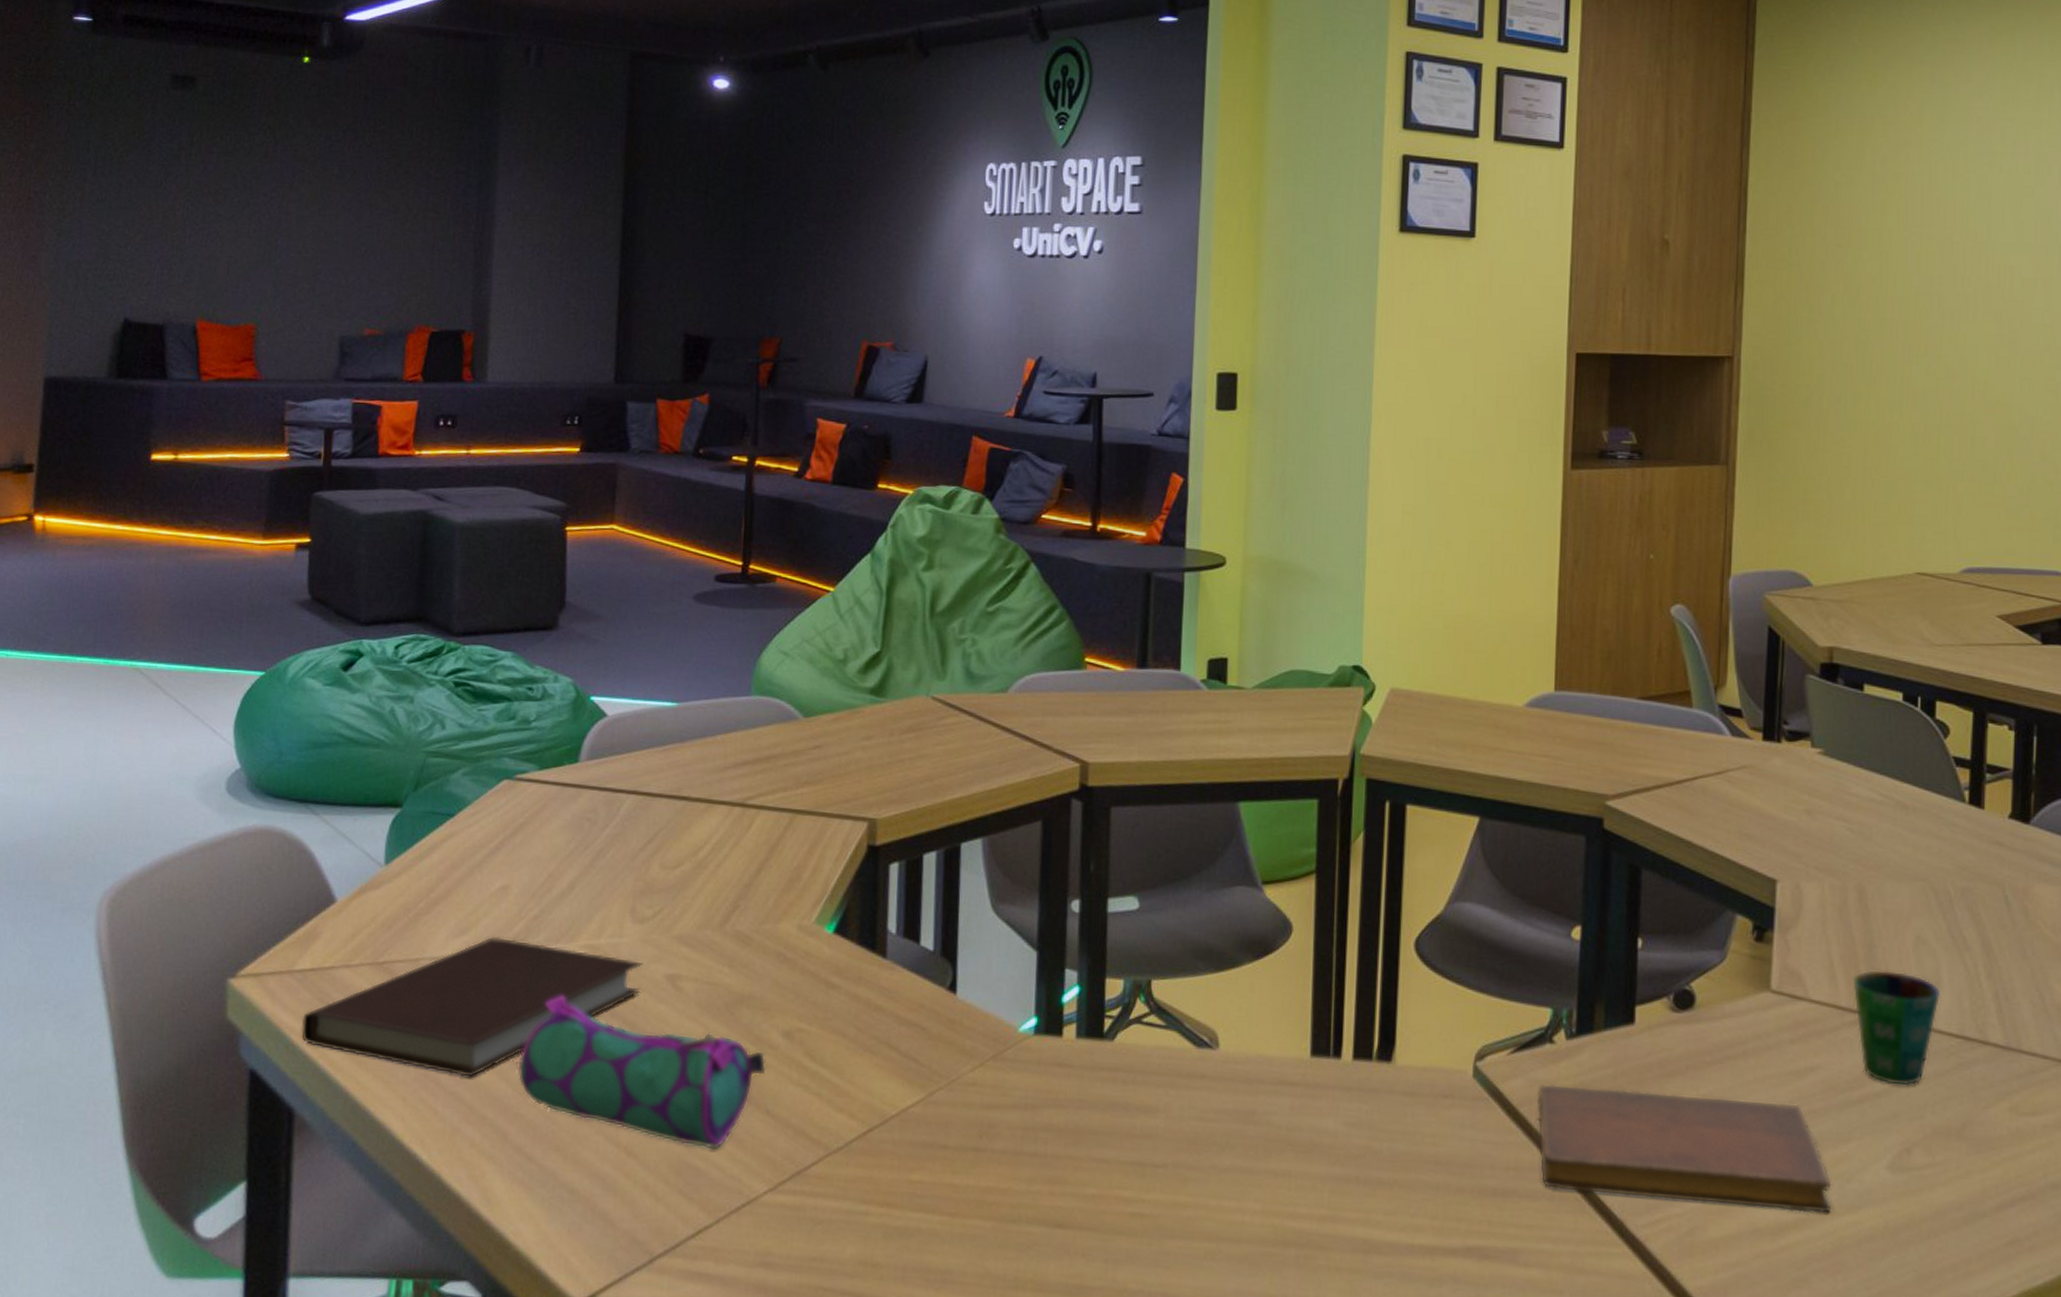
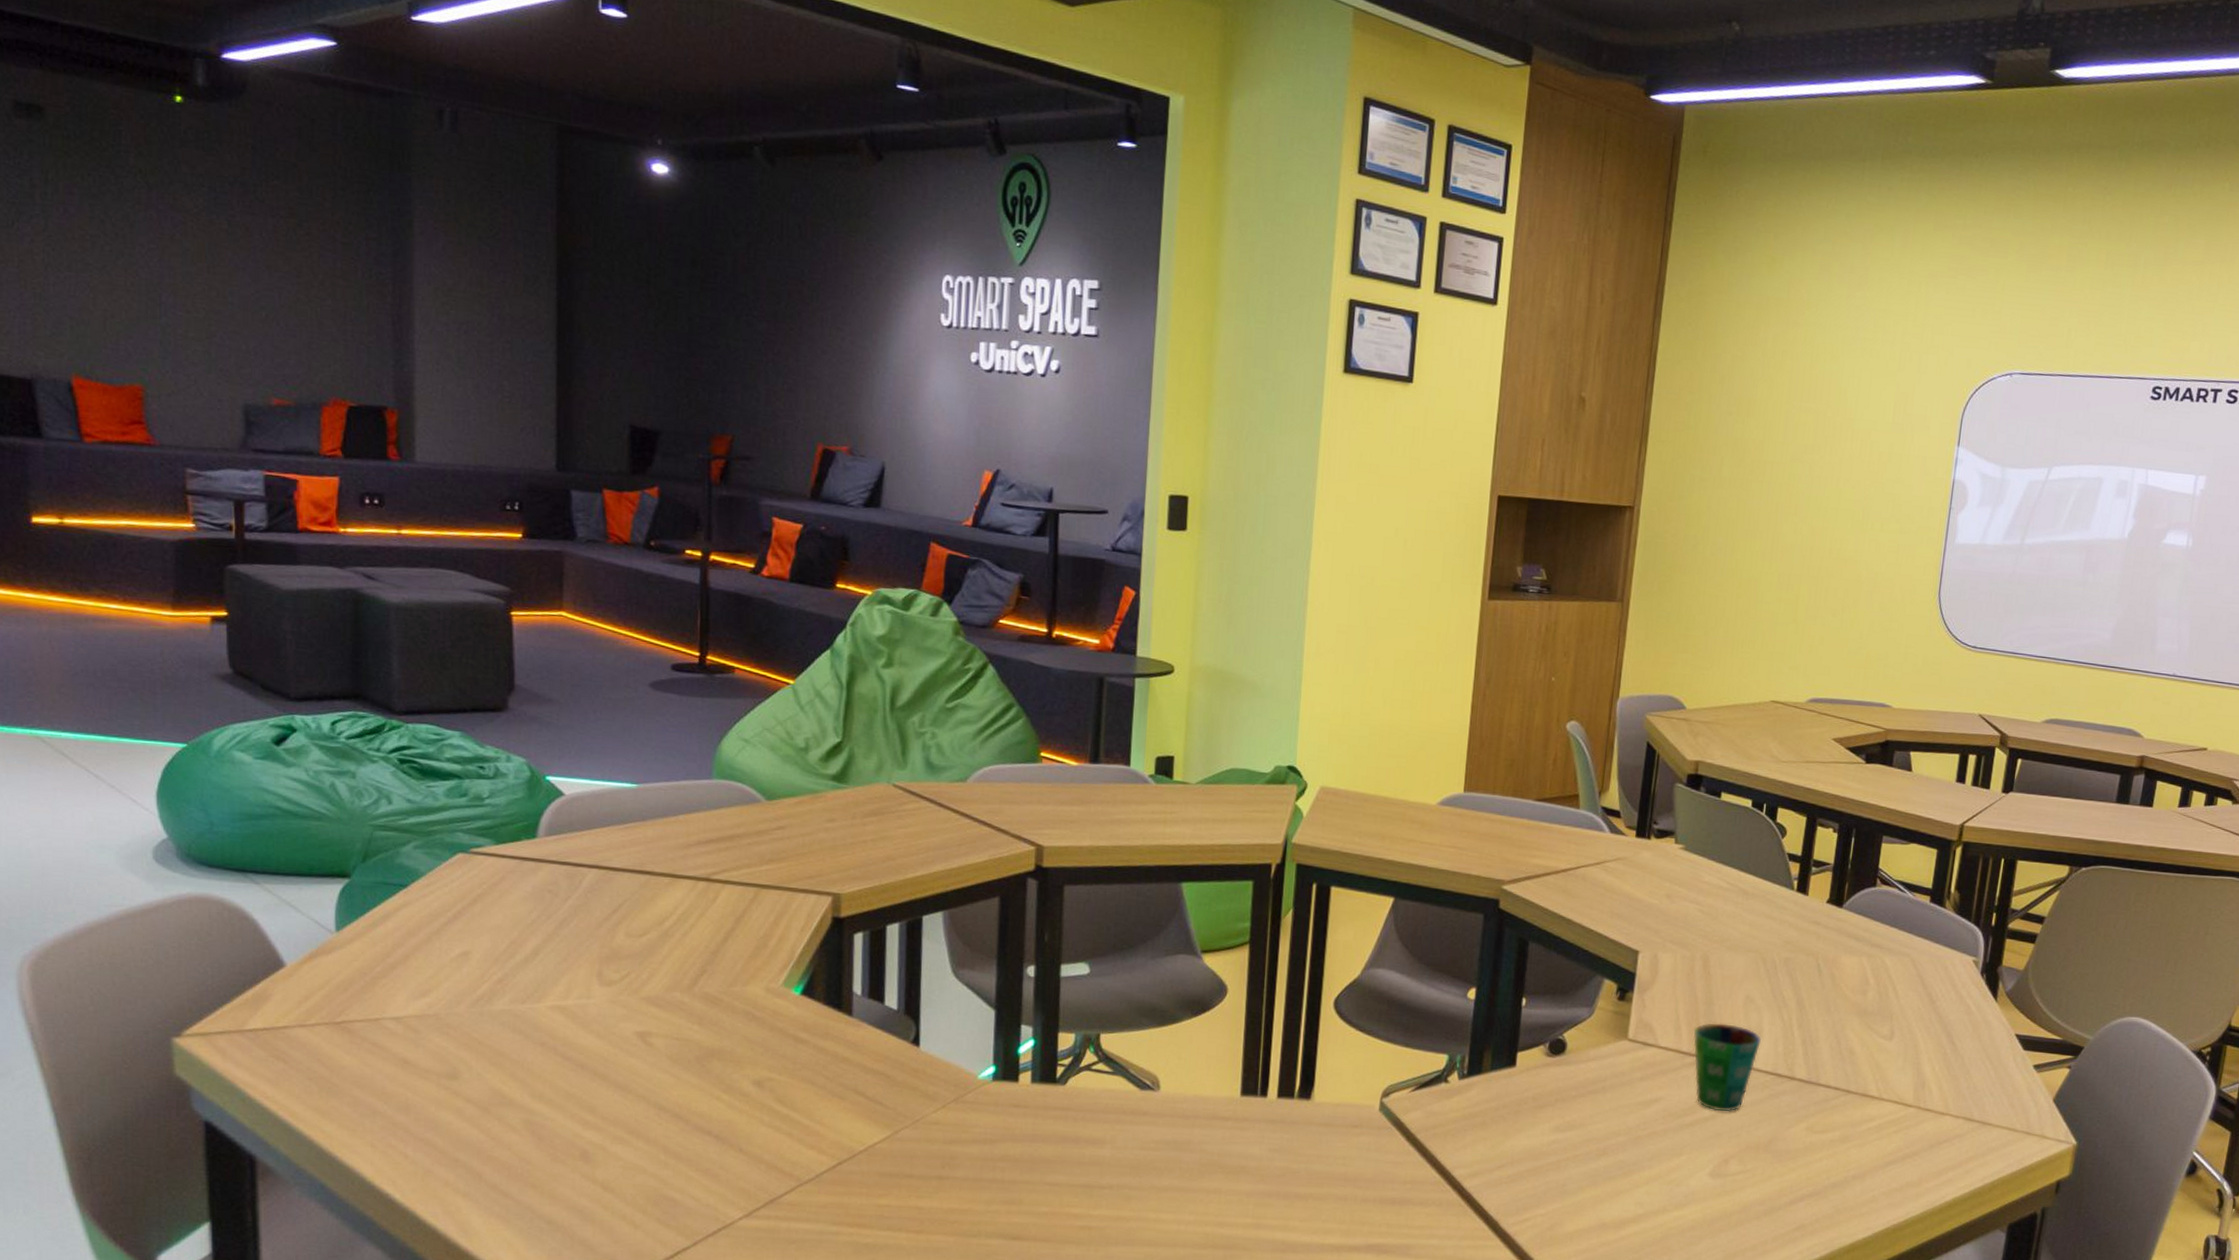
notebook: present [301,937,643,1077] -> none [258,999,612,1125]
pencil case: present [517,995,767,1150] -> none [489,1050,738,1183]
notebook: present [1536,1084,1832,1213] -> none [1431,1115,1665,1210]

